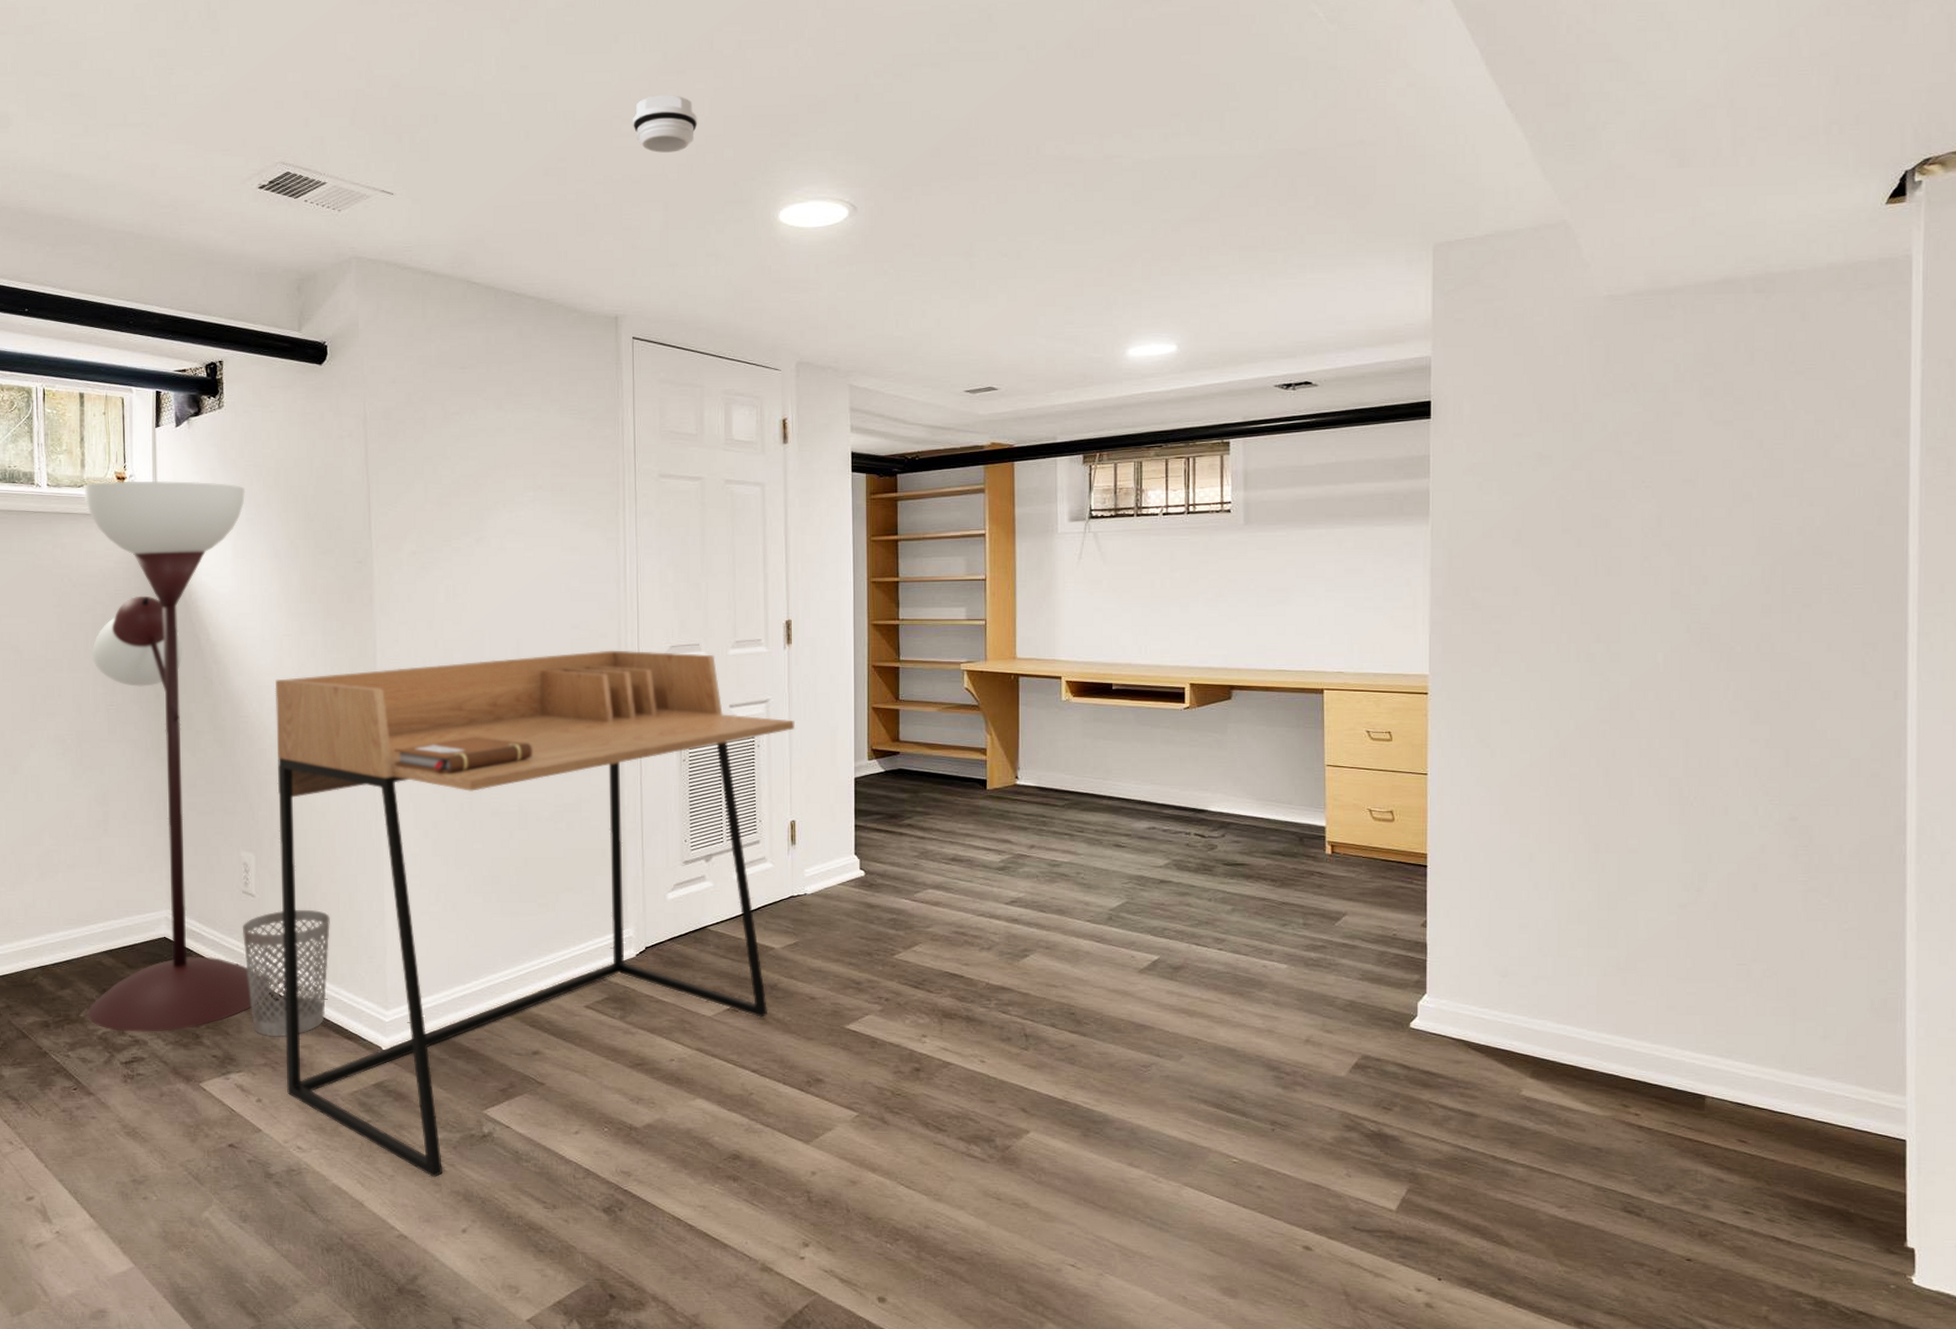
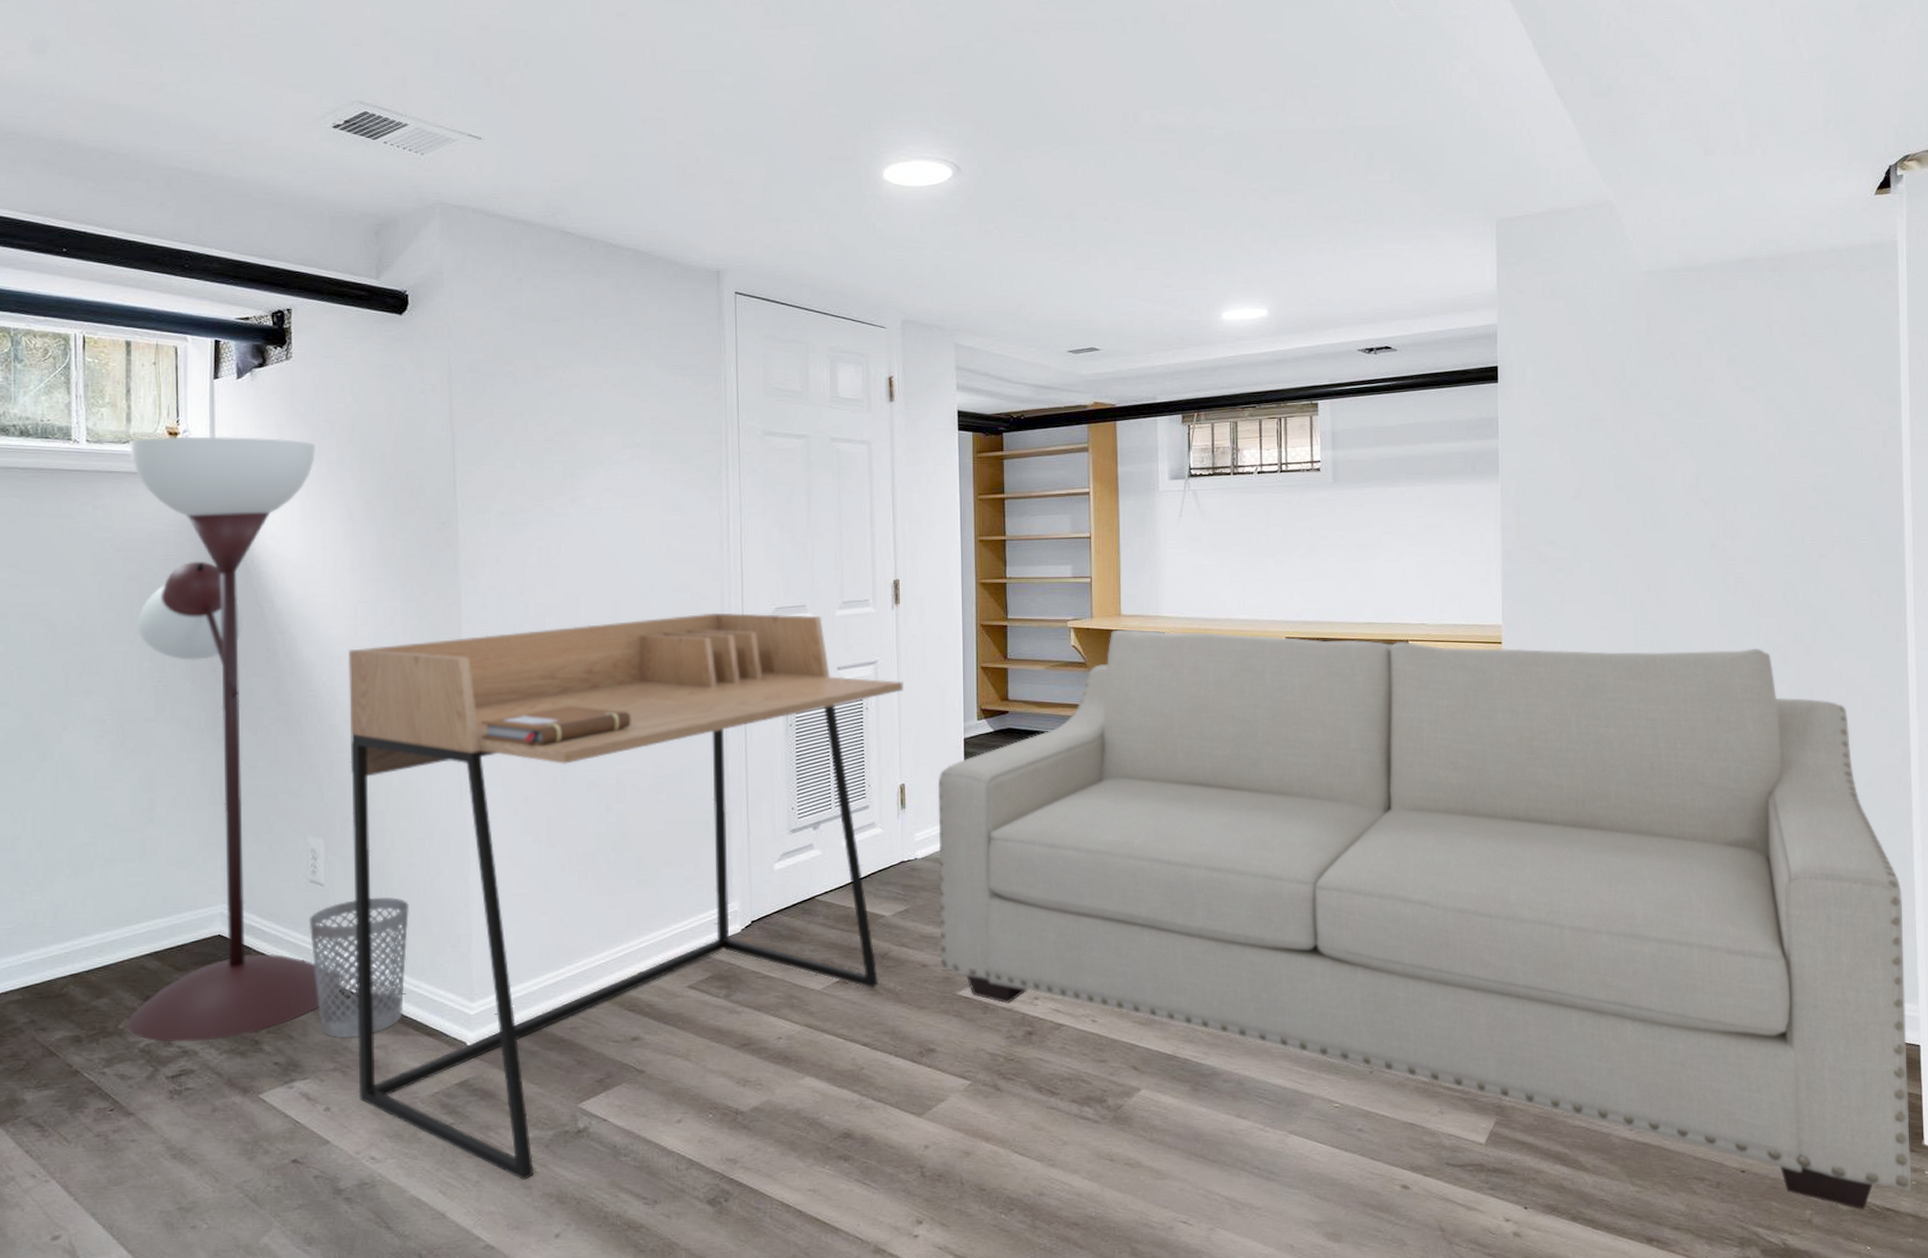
smoke detector: present [633,95,698,153] -> none [735,49,801,107]
sofa: none [828,673,1891,1311] -> present [938,629,1912,1210]

